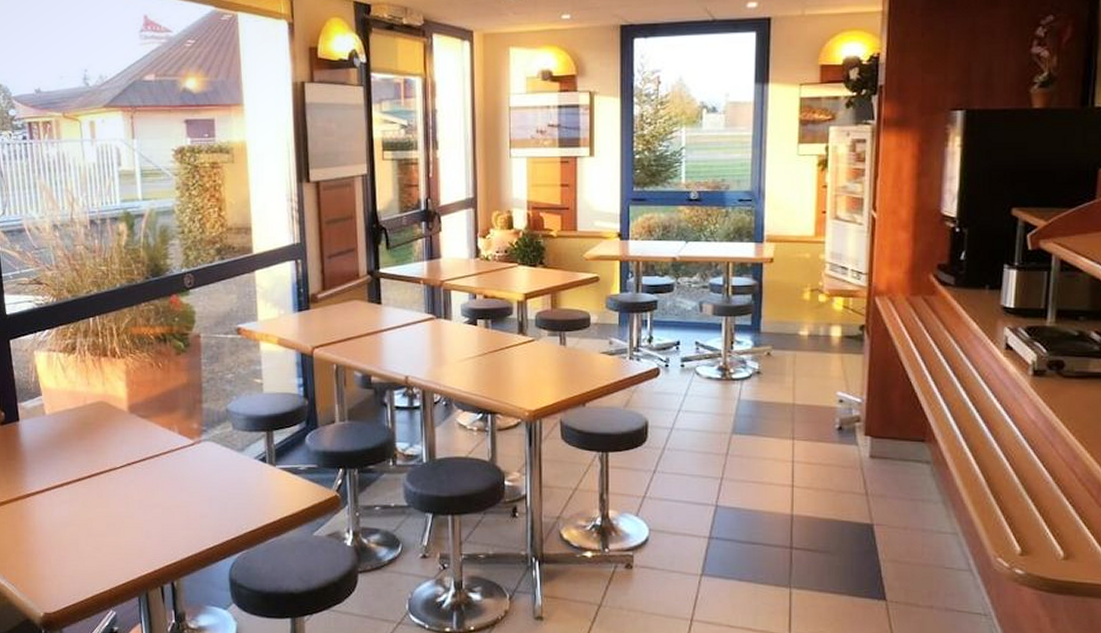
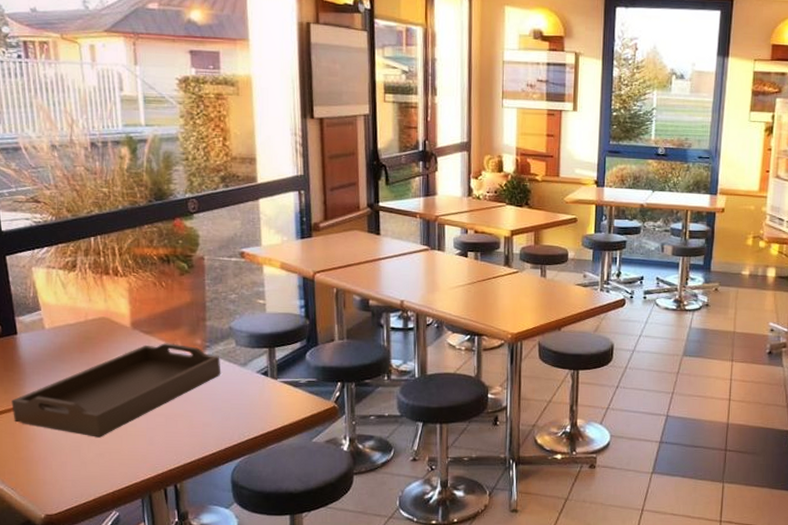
serving tray: none [13,427,218,530] -> present [11,343,221,438]

